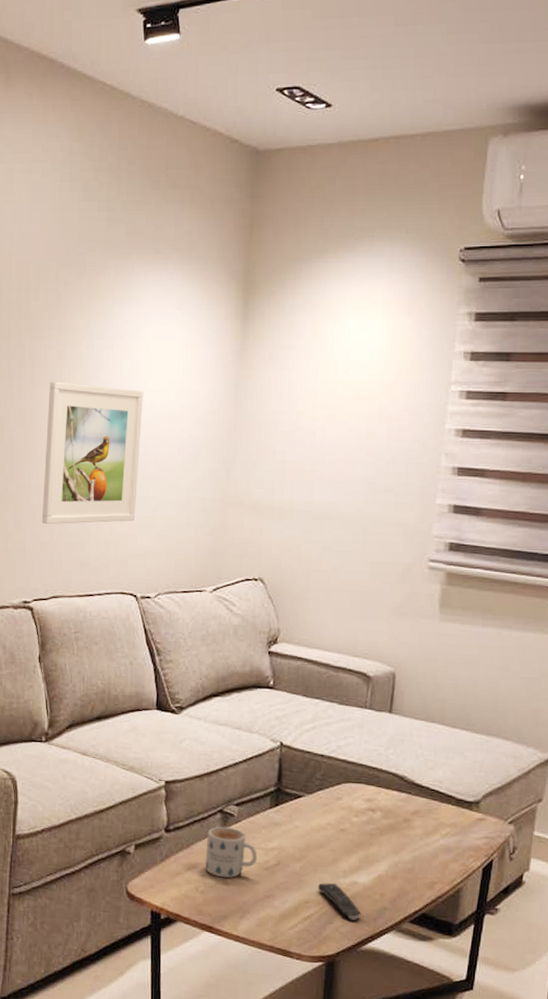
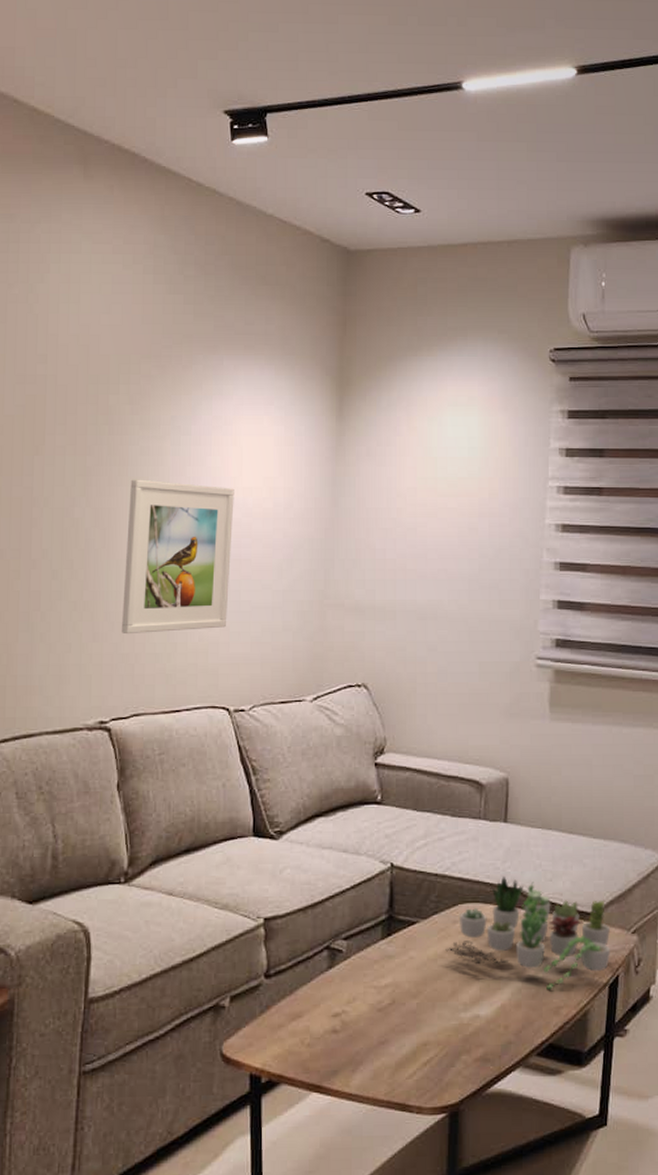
mug: present [205,826,258,878] -> none [311,965,370,1026]
remote control: present [318,883,361,921] -> none [437,1019,485,1060]
succulent plant: none [328,761,488,867] -> present [445,876,611,990]

